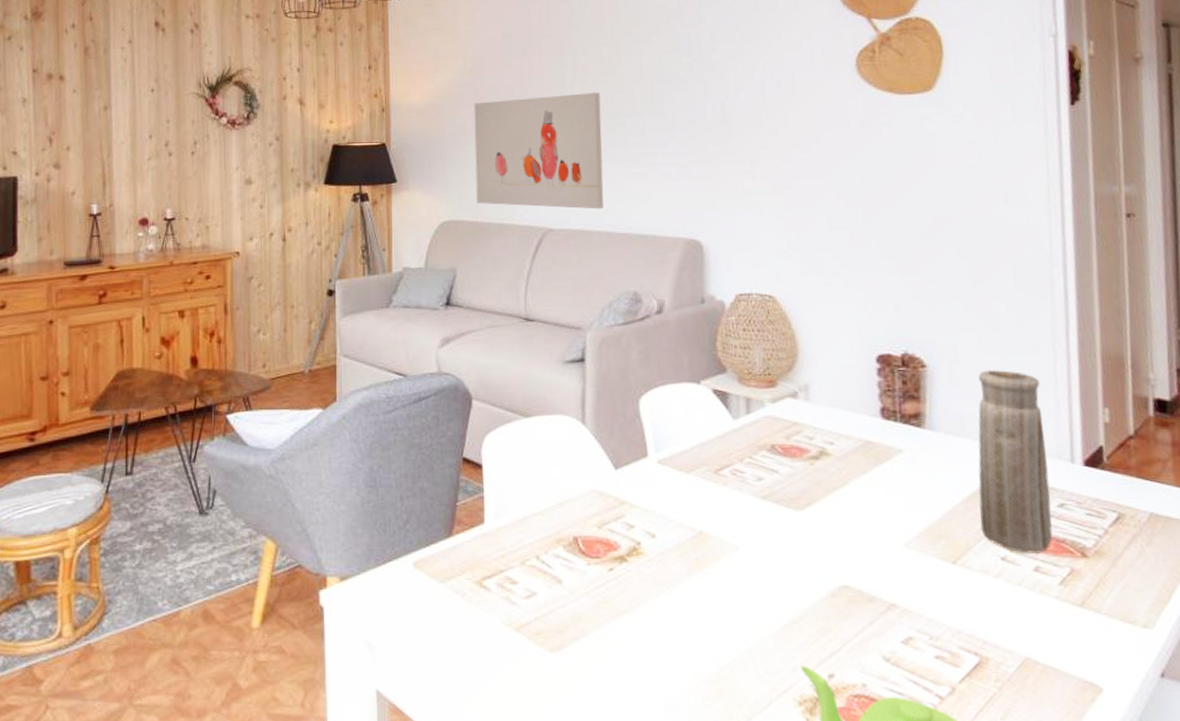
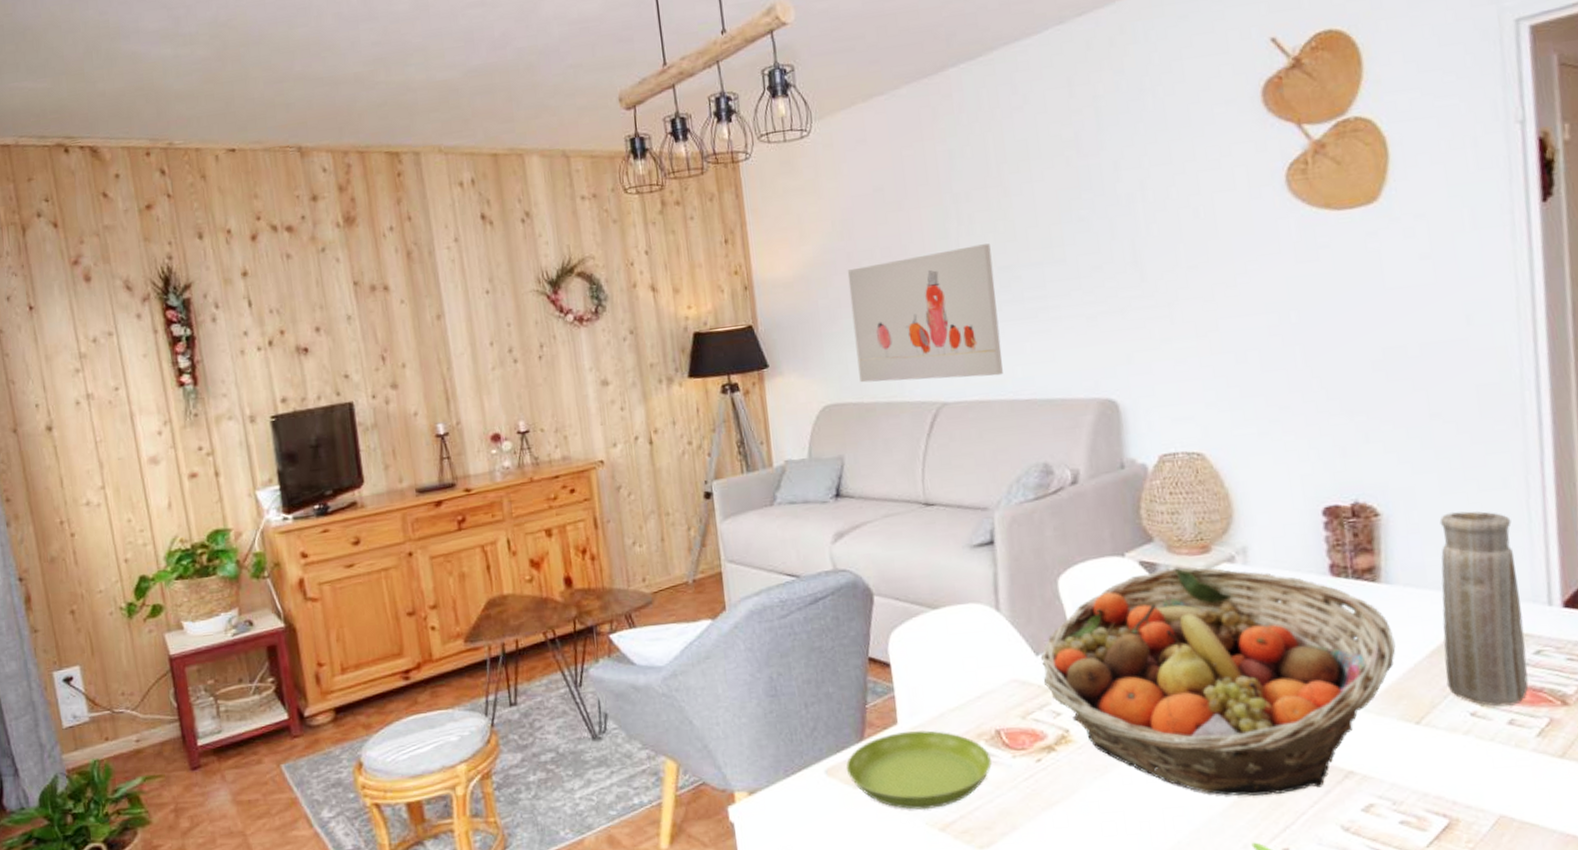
saucer: none [434,532,568,609] -> present [846,730,992,810]
fruit basket: none [619,398,937,621] -> present [1040,567,1396,796]

